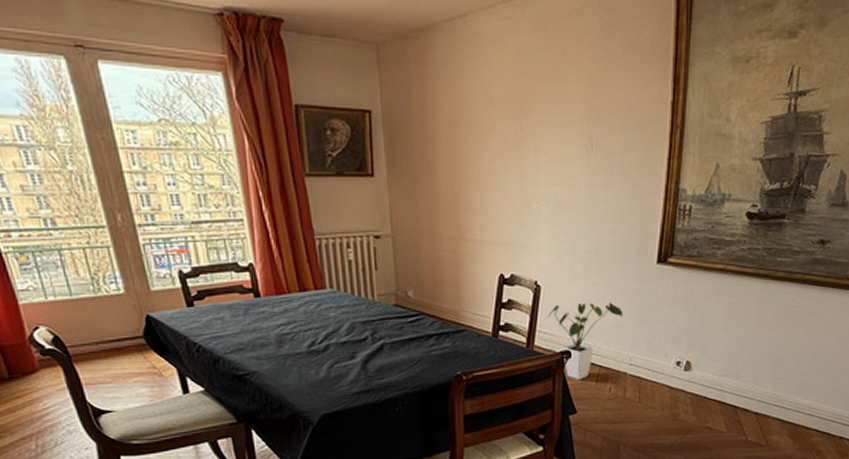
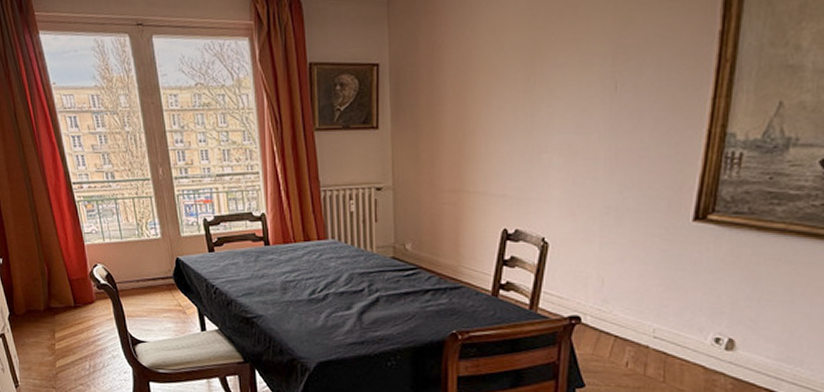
house plant: present [548,302,623,381] -> none [555,263,647,351]

